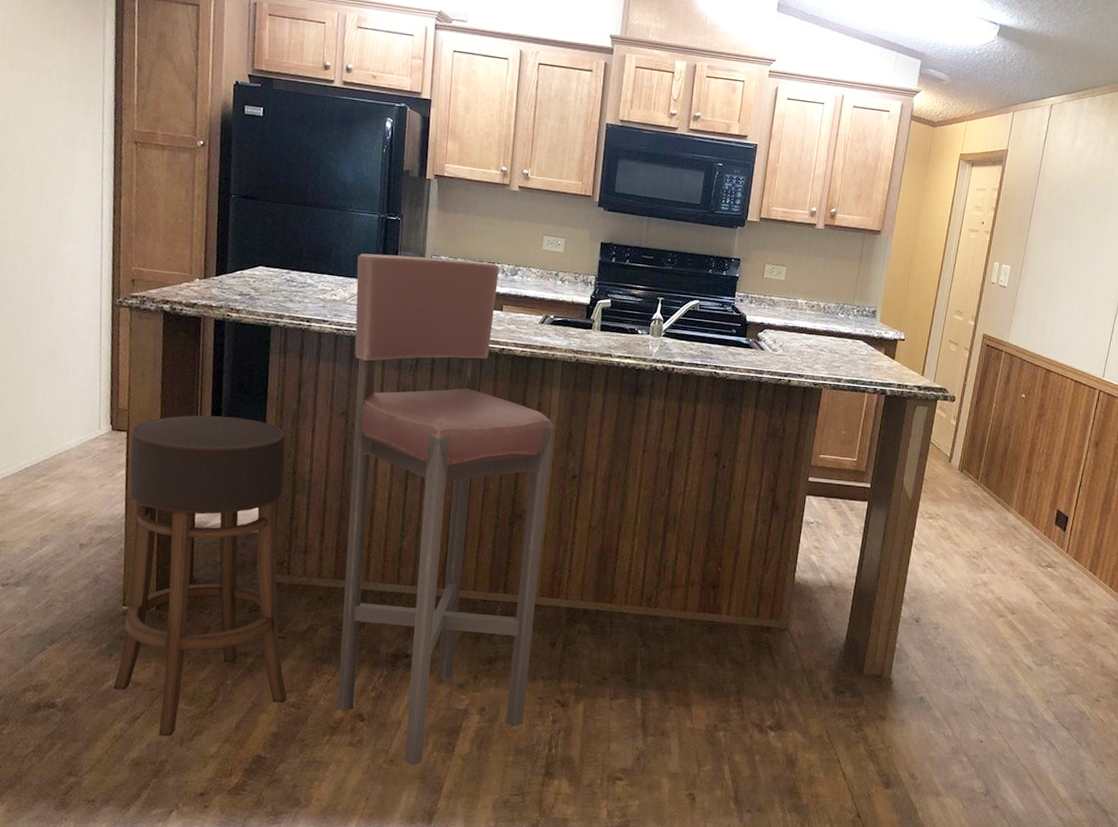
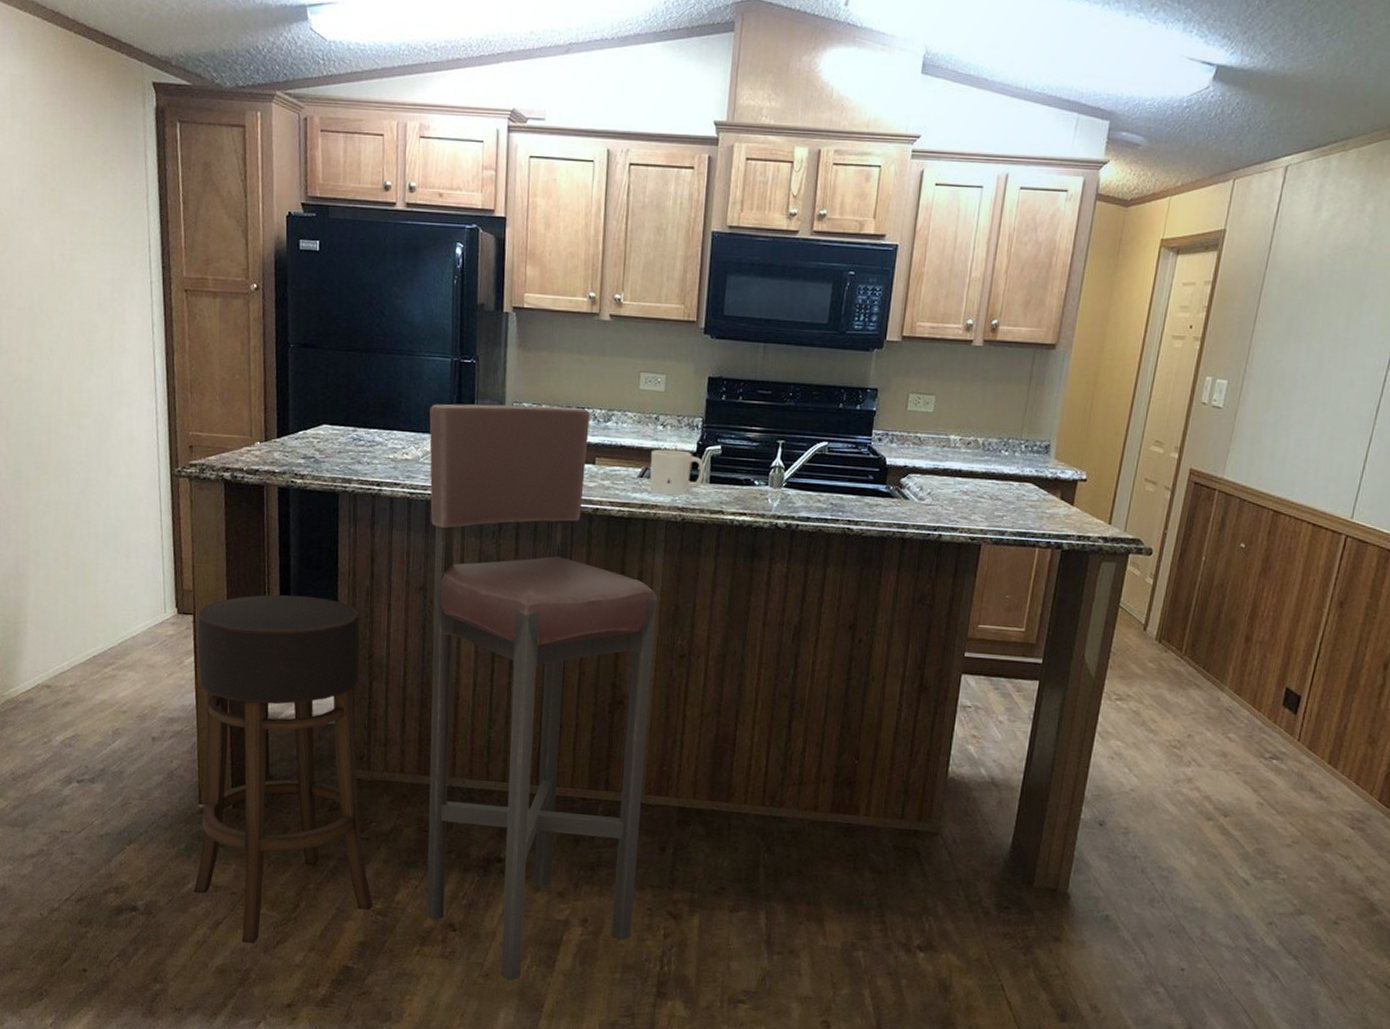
mug: none [549,300,596,341] -> present [649,449,705,497]

